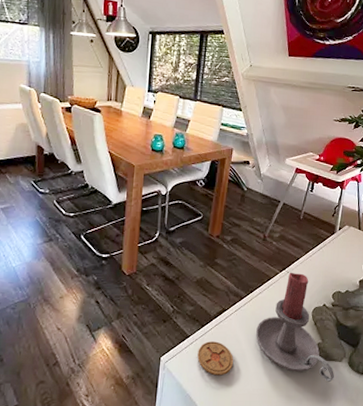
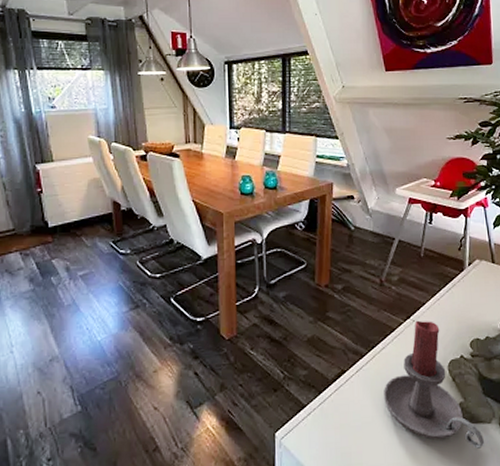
coaster: present [197,341,234,376] -> none [317,409,362,451]

